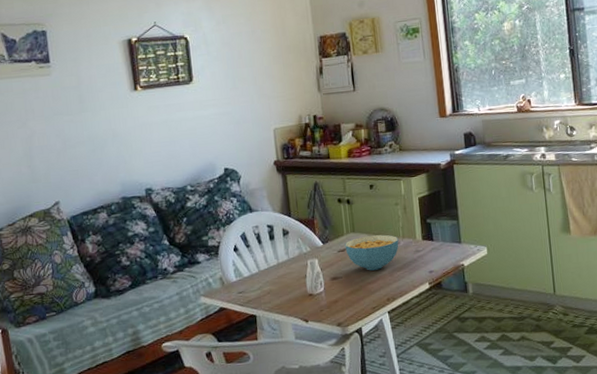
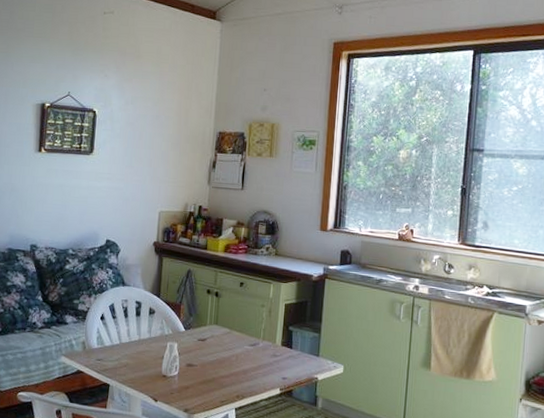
cereal bowl: present [345,234,399,271] -> none [205,330,258,366]

